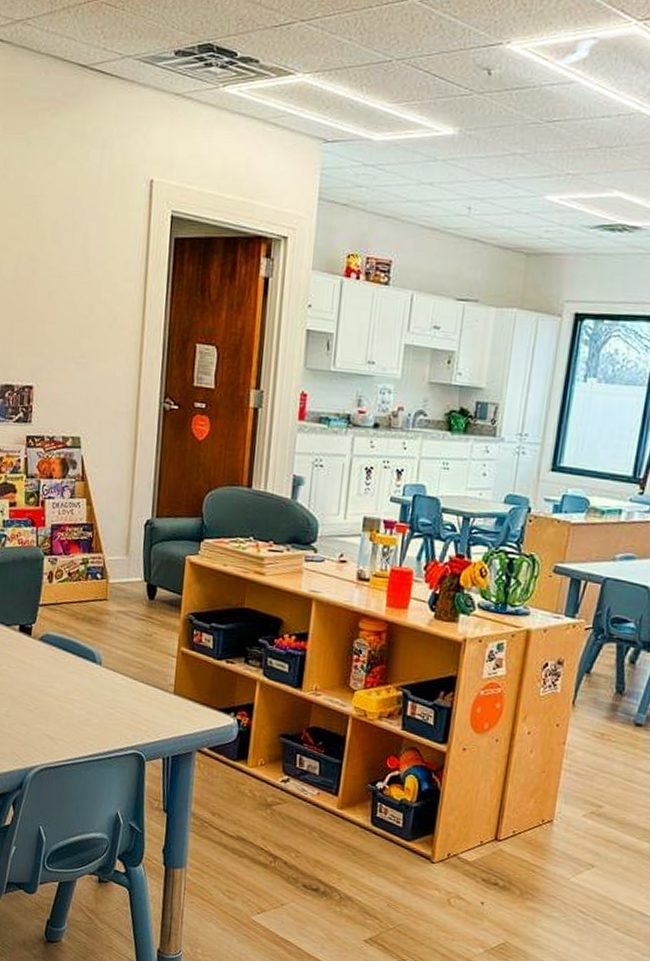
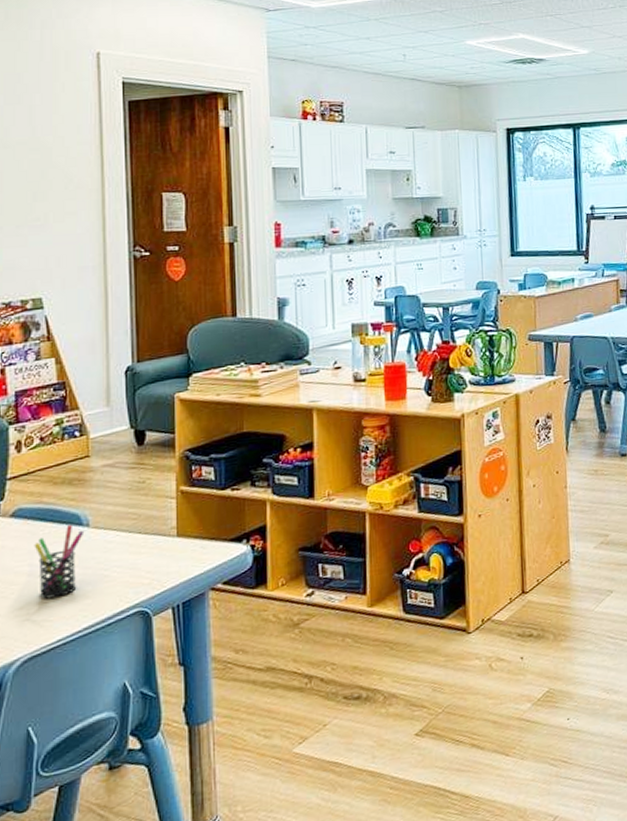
pen holder: none [56,660,97,722] -> present [34,525,85,599]

